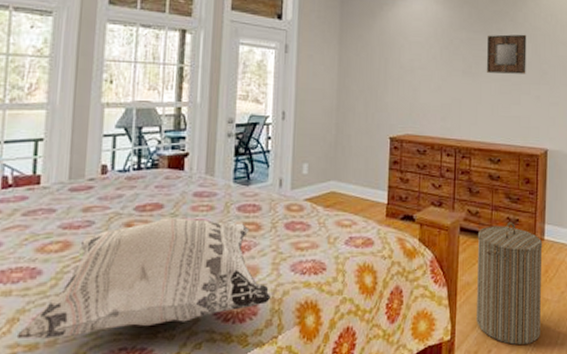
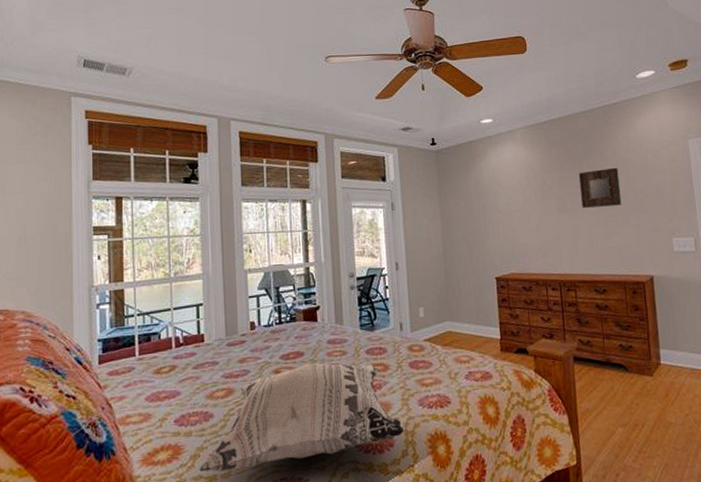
laundry hamper: present [477,221,543,346] -> none [591,348,668,469]

